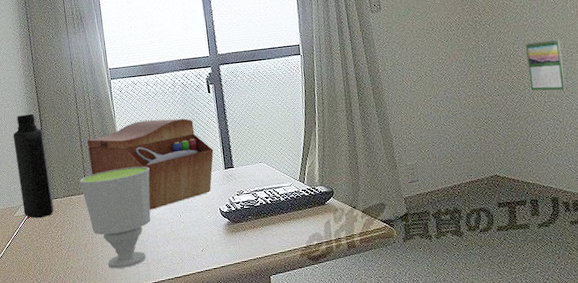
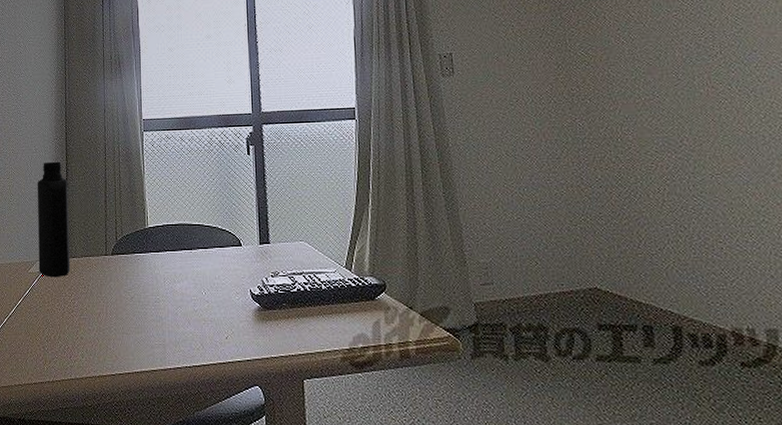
cup: present [79,166,151,269] -> none [100,231,176,347]
sewing box: present [87,118,214,210] -> none [113,179,249,283]
calendar: present [526,38,566,91] -> none [638,122,693,188]

